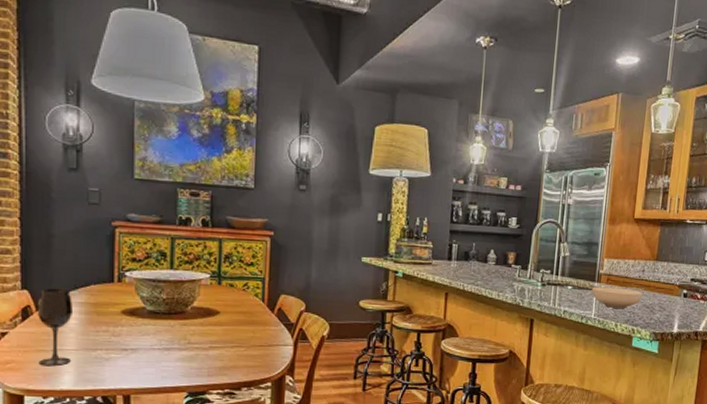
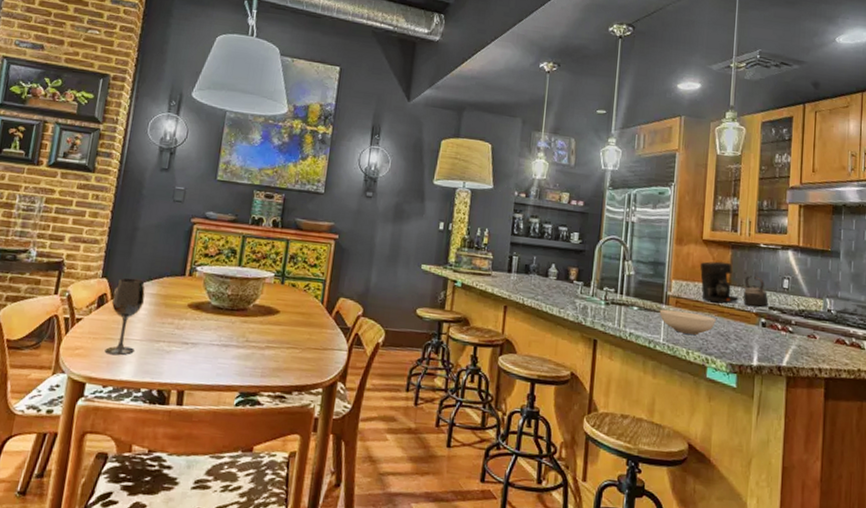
coffee maker: none [630,238,664,278] -> present [700,261,738,303]
kettle: none [668,251,691,280] -> present [743,276,769,307]

